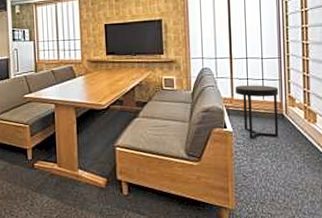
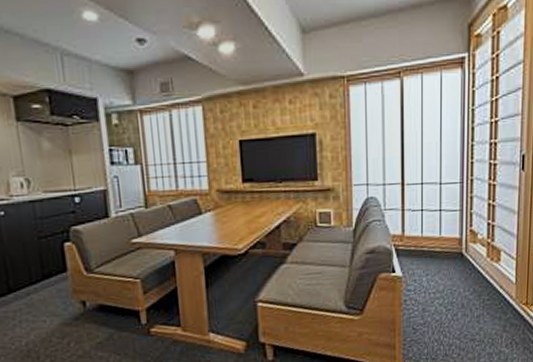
side table: present [236,85,279,139] -> none [407,217,459,284]

